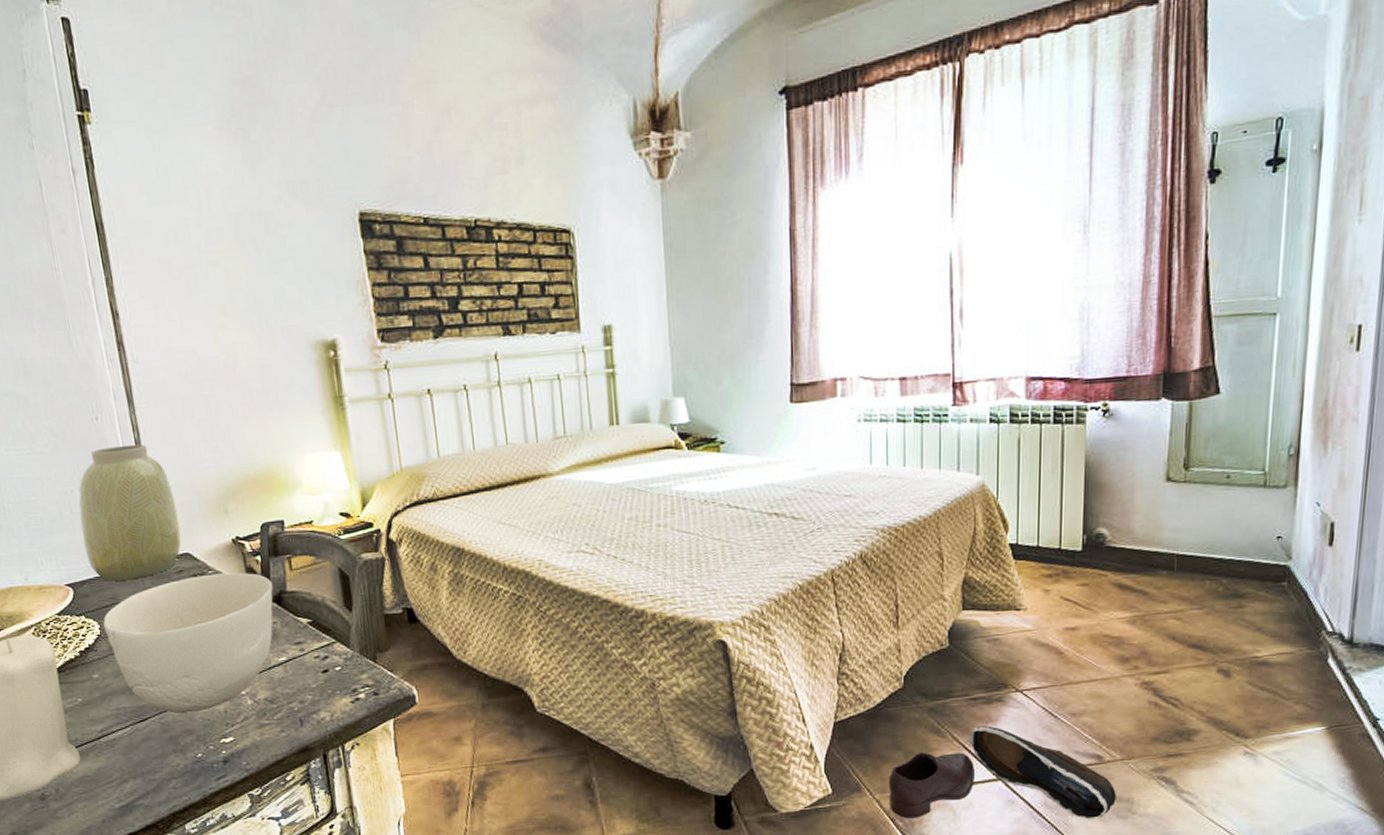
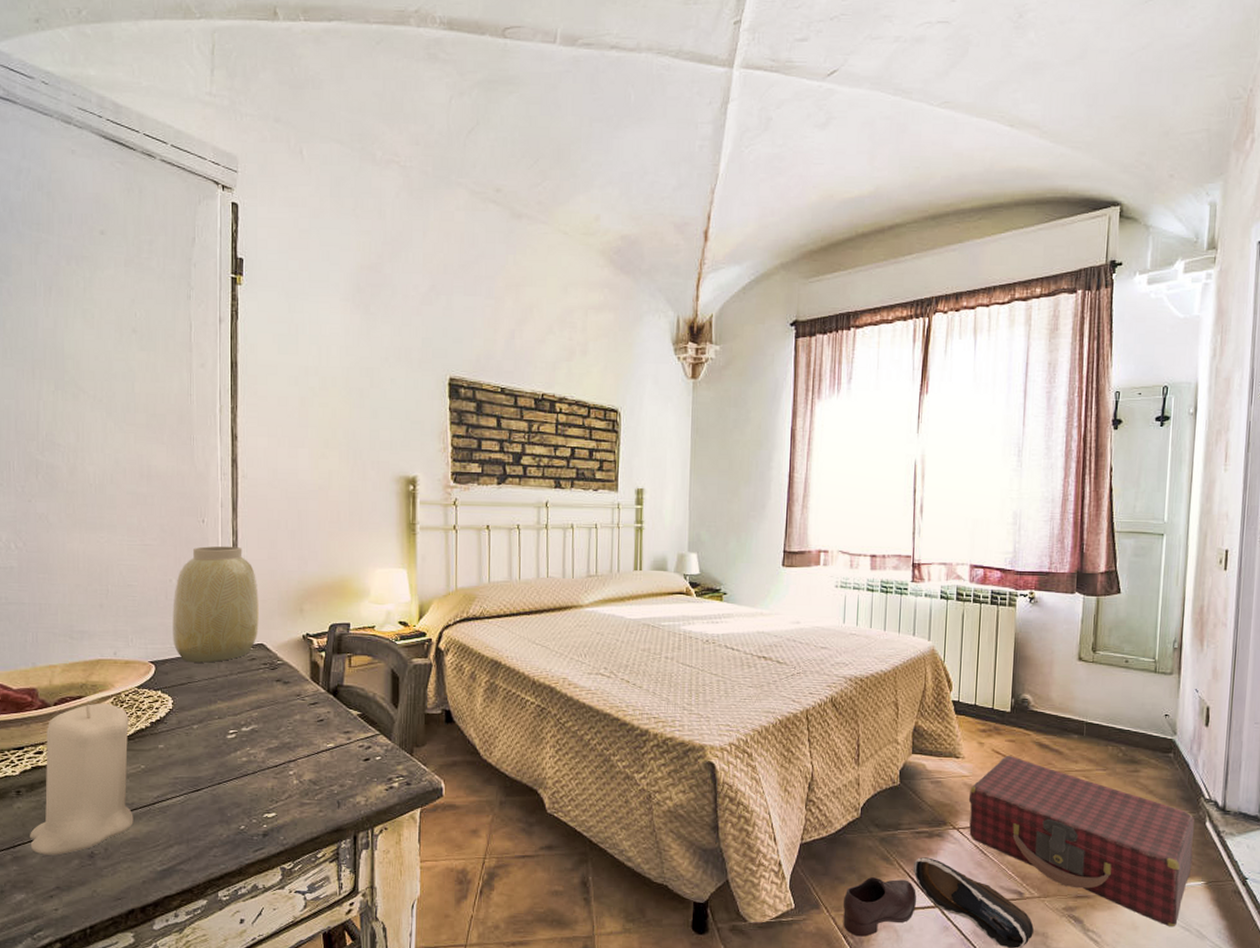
bowl: present [103,572,273,714] -> none [177,664,331,788]
suitcase: none [1033,601,1314,781] -> present [968,755,1195,927]

